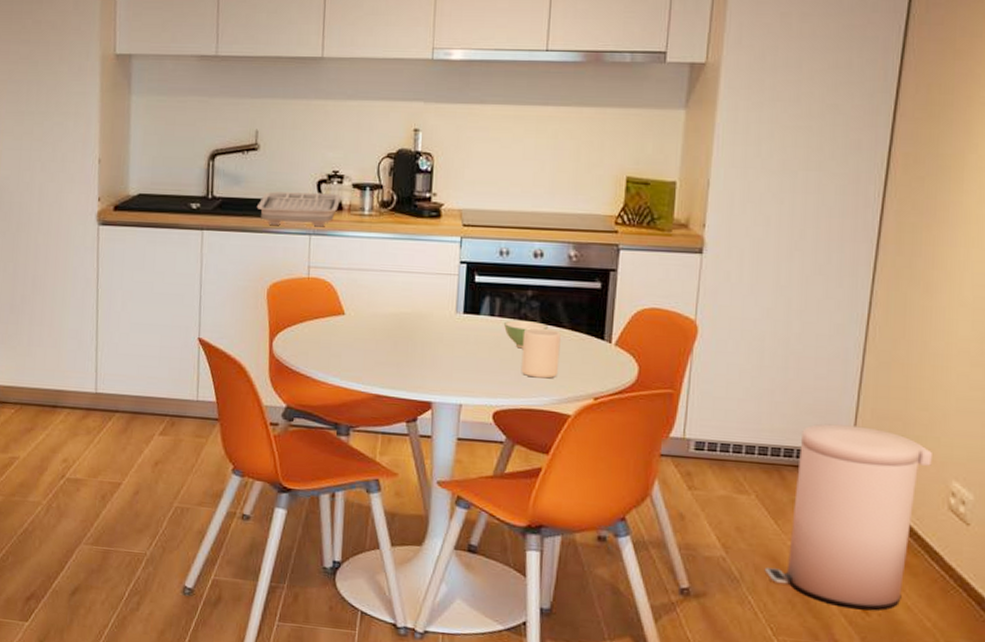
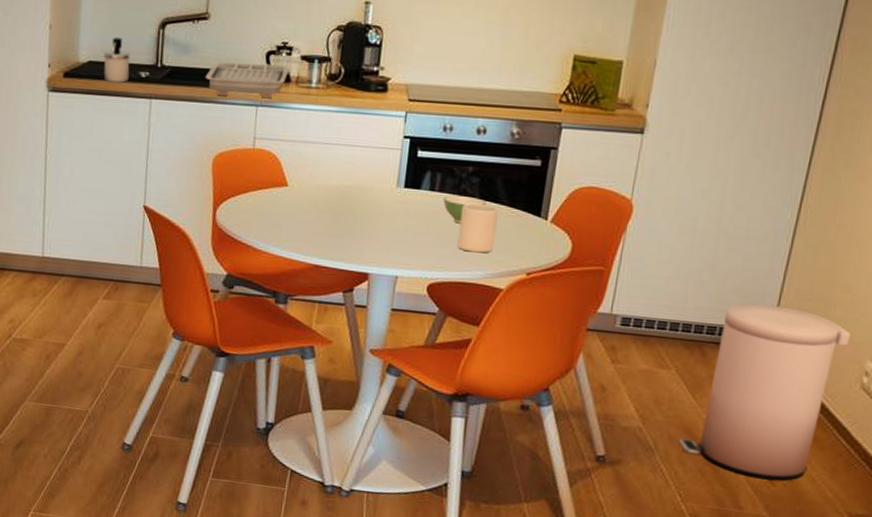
soap dispenser: none [154,170,181,216] -> present [103,37,131,84]

